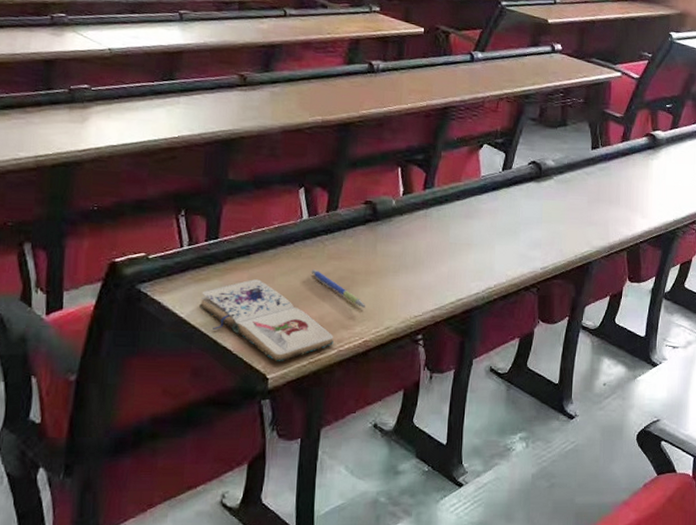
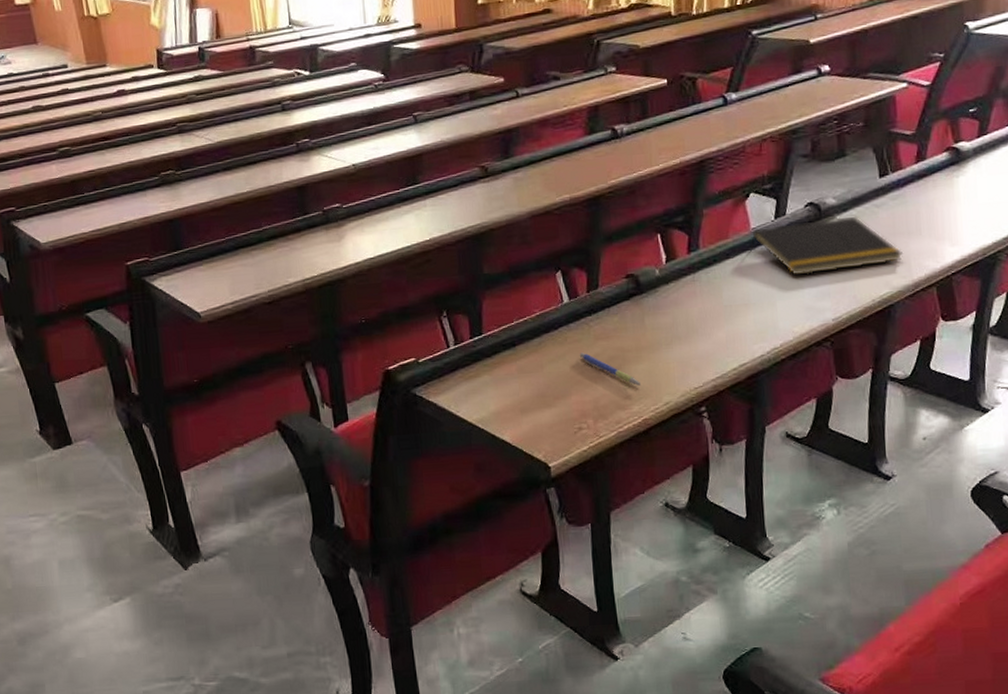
paperback book: present [199,279,334,361] -> none [473,370,612,449]
notepad: none [477,177,603,225] -> present [749,216,903,276]

